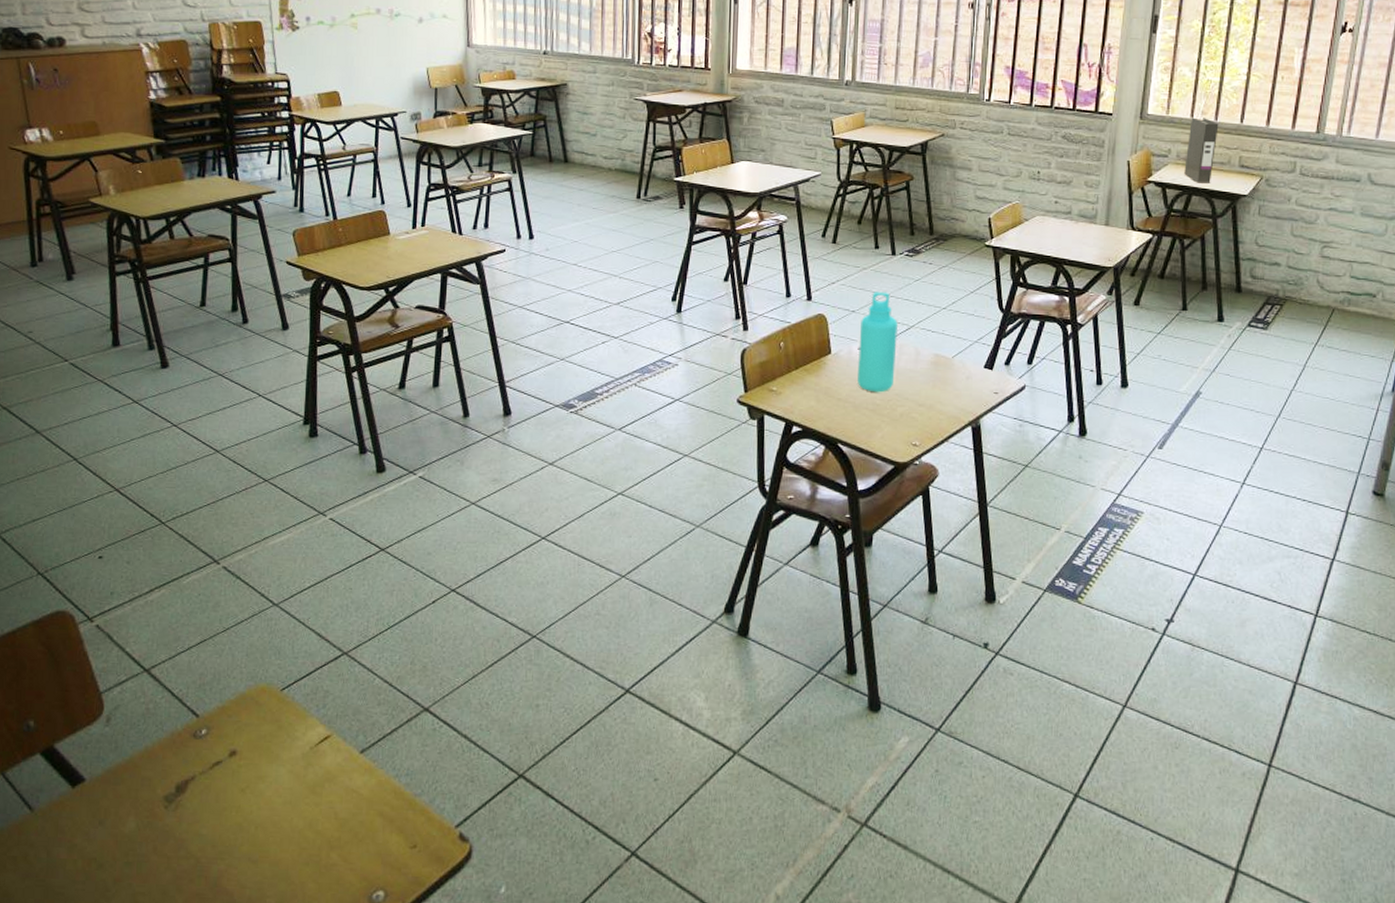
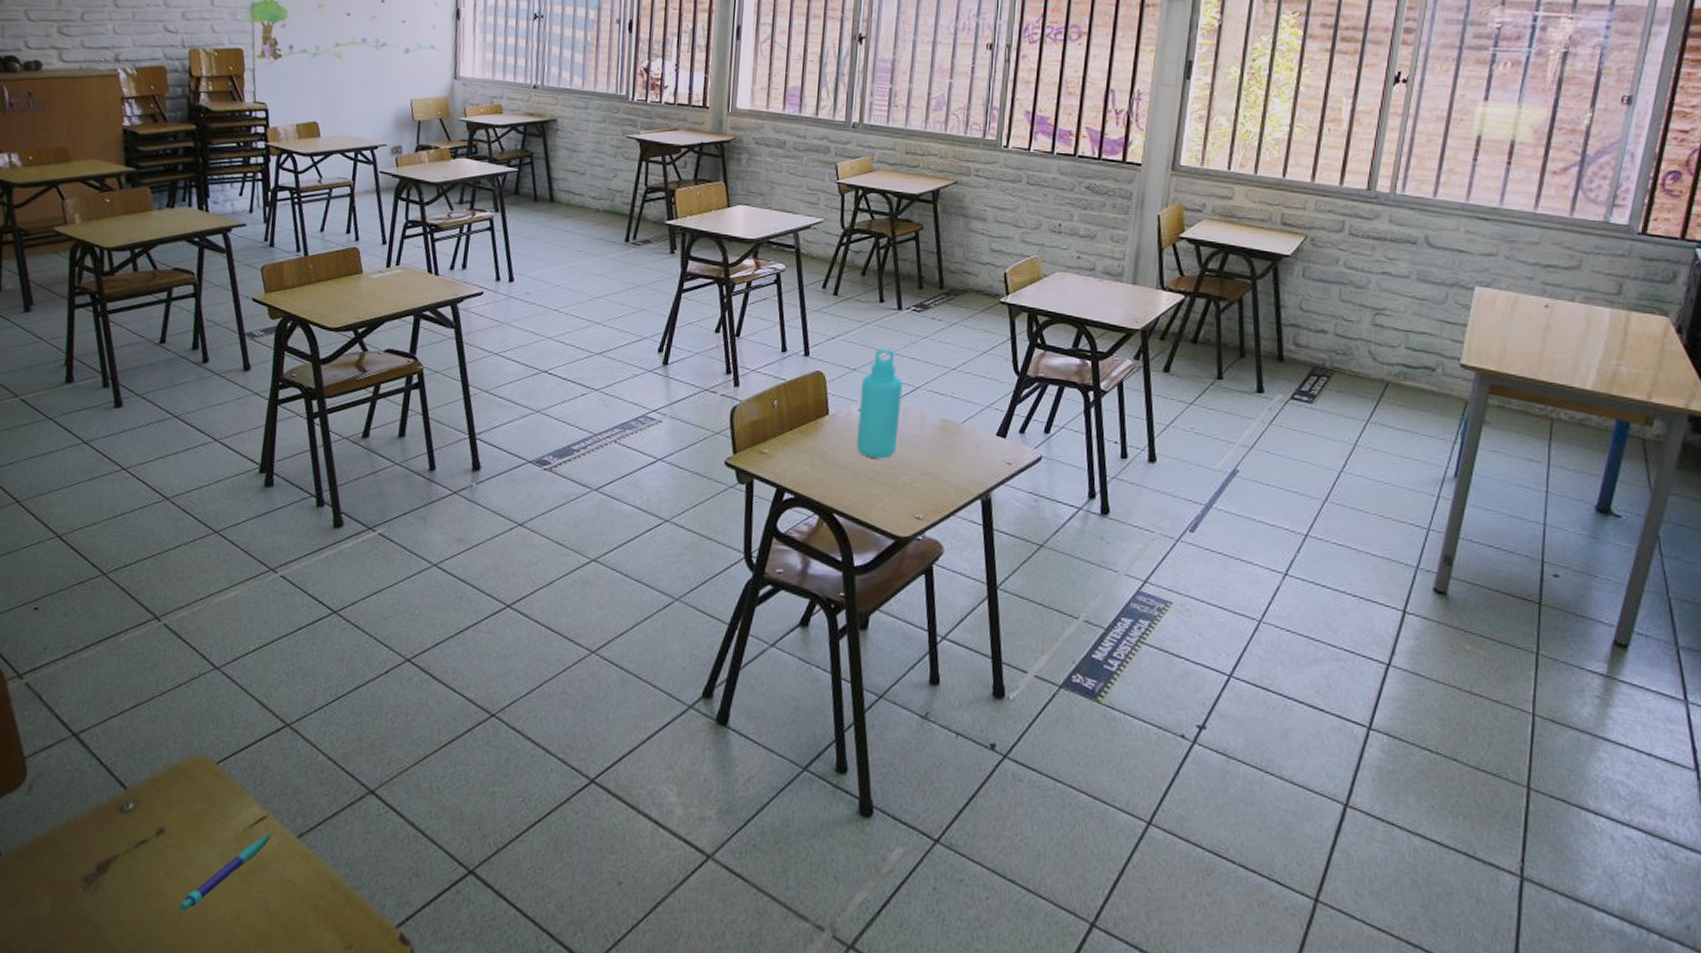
pen: none [255,750,336,824] -> present [179,833,272,913]
binder: present [1184,117,1219,183] -> none [1220,170,1259,242]

